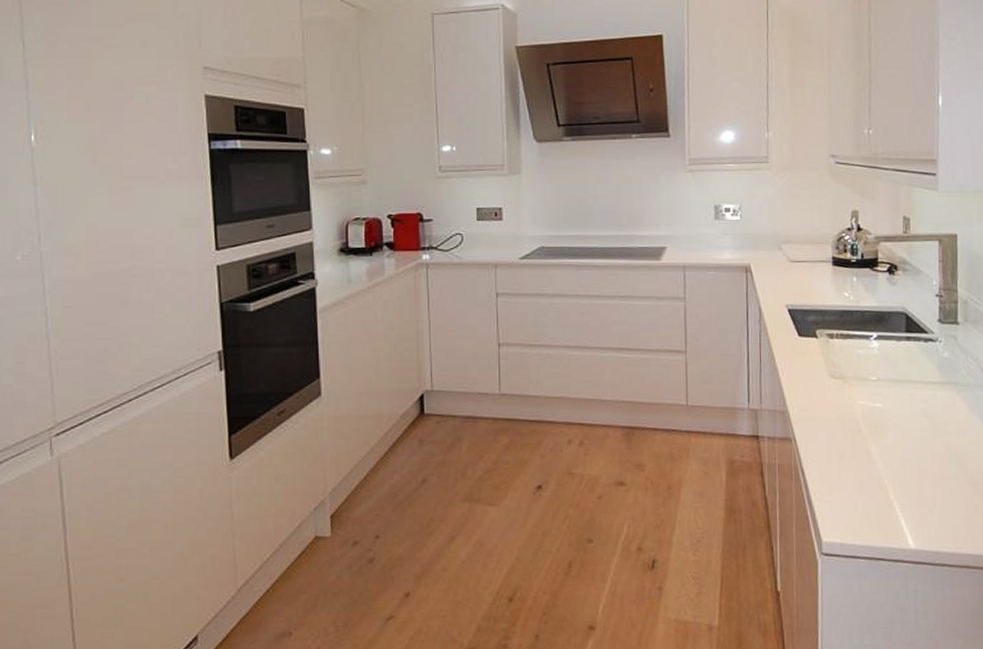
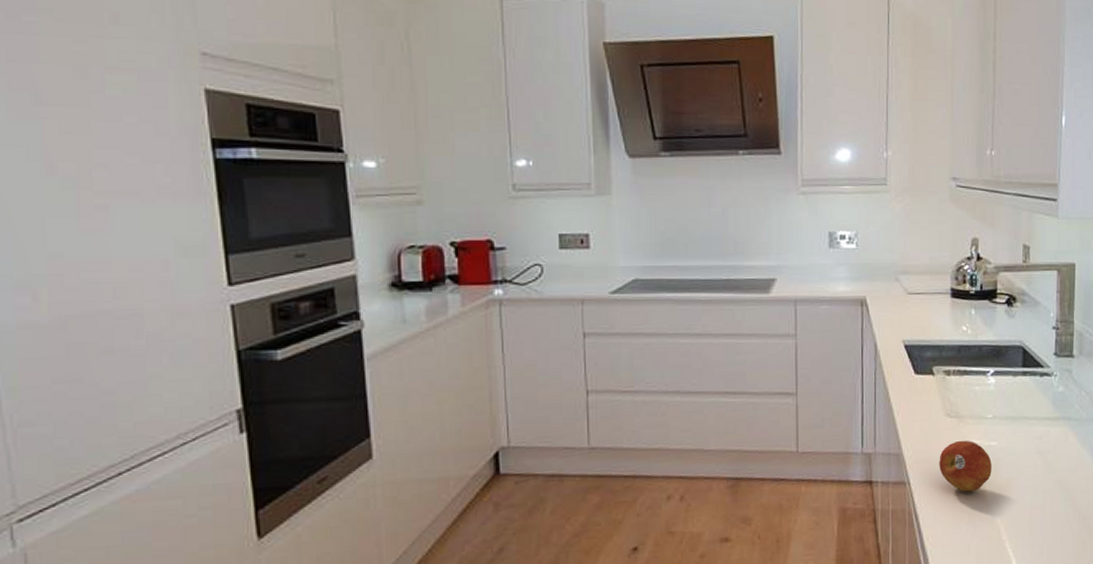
fruit: none [824,400,878,451] -> present [939,440,992,492]

